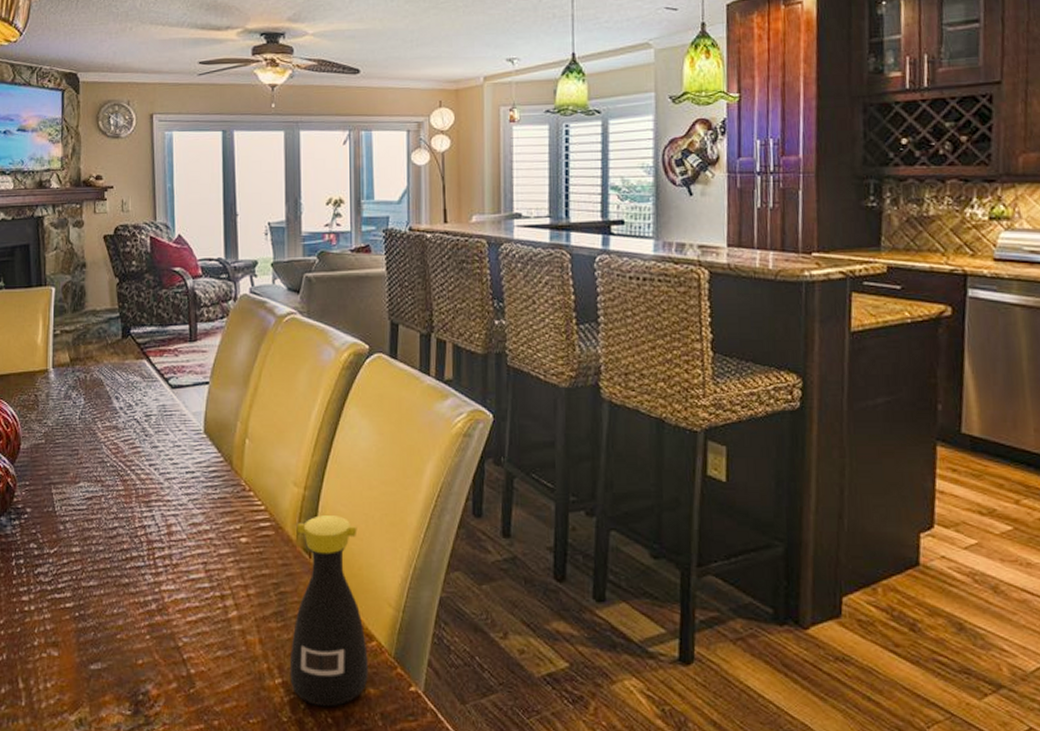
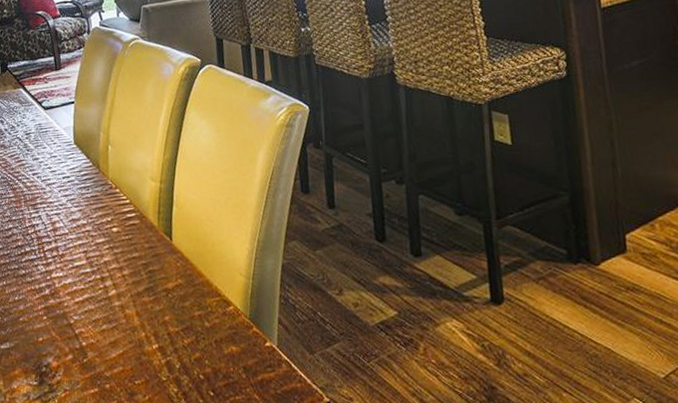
bottle: present [289,515,368,707] -> none [157,202,230,366]

